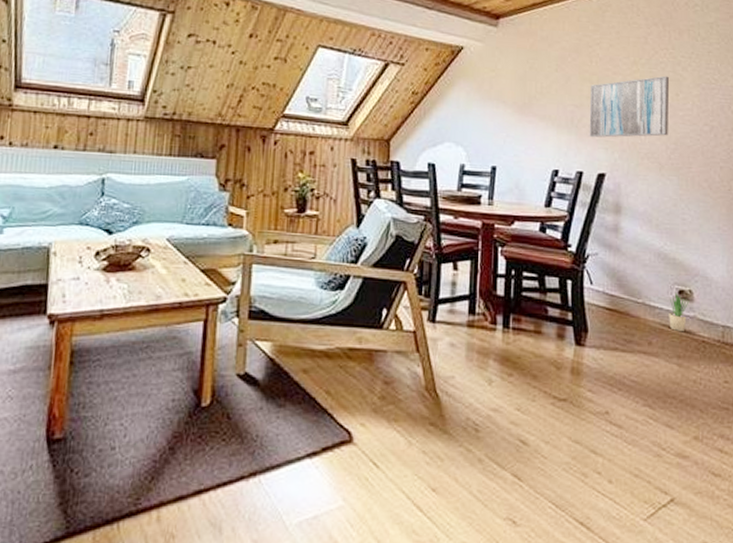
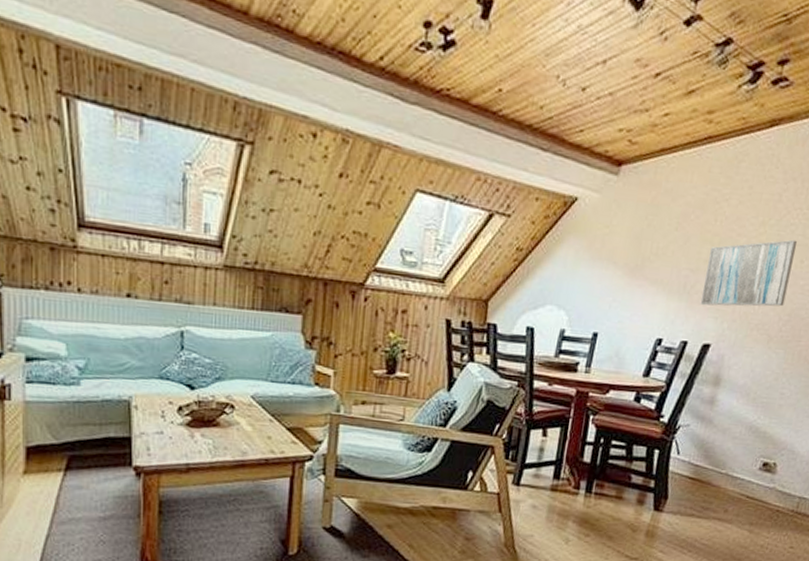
potted plant: present [669,293,689,331] -> none [748,465,772,501]

